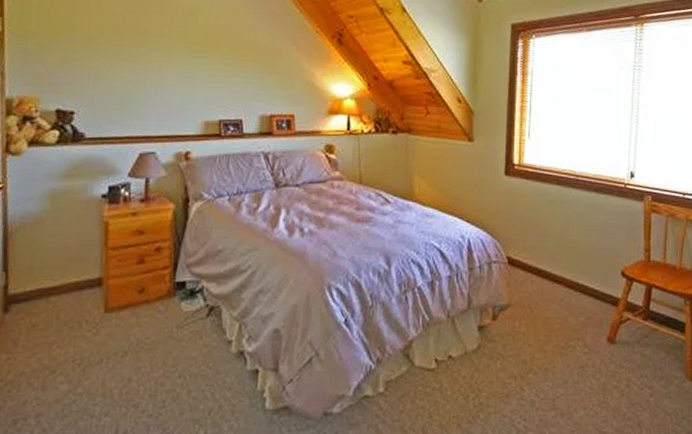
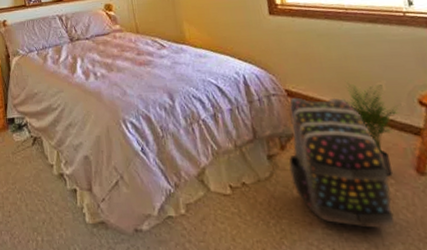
backpack: none [497,265,584,396] -> present [288,97,394,229]
potted plant: none [558,251,606,344] -> present [342,82,400,175]

